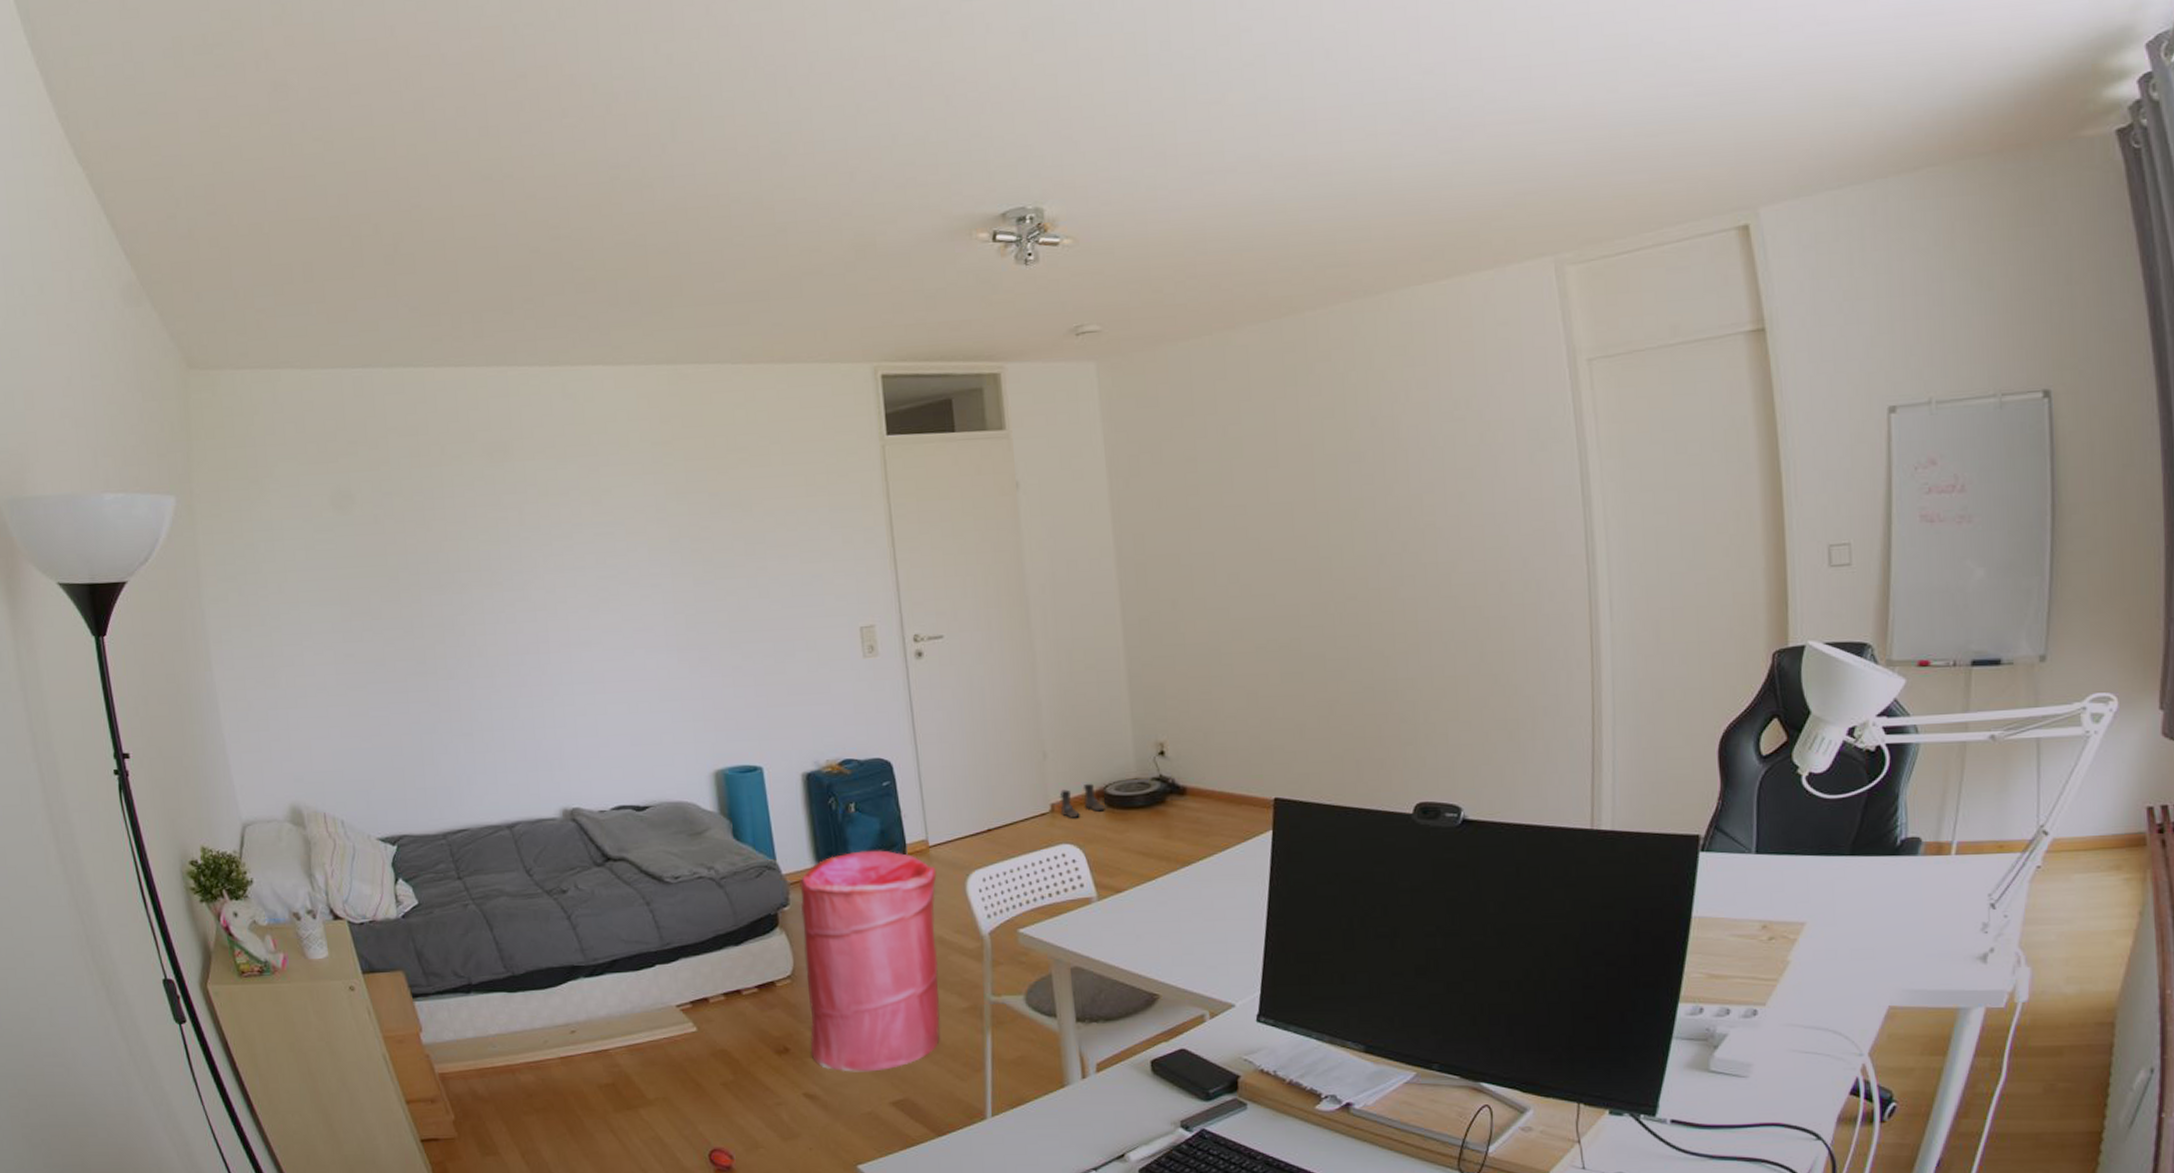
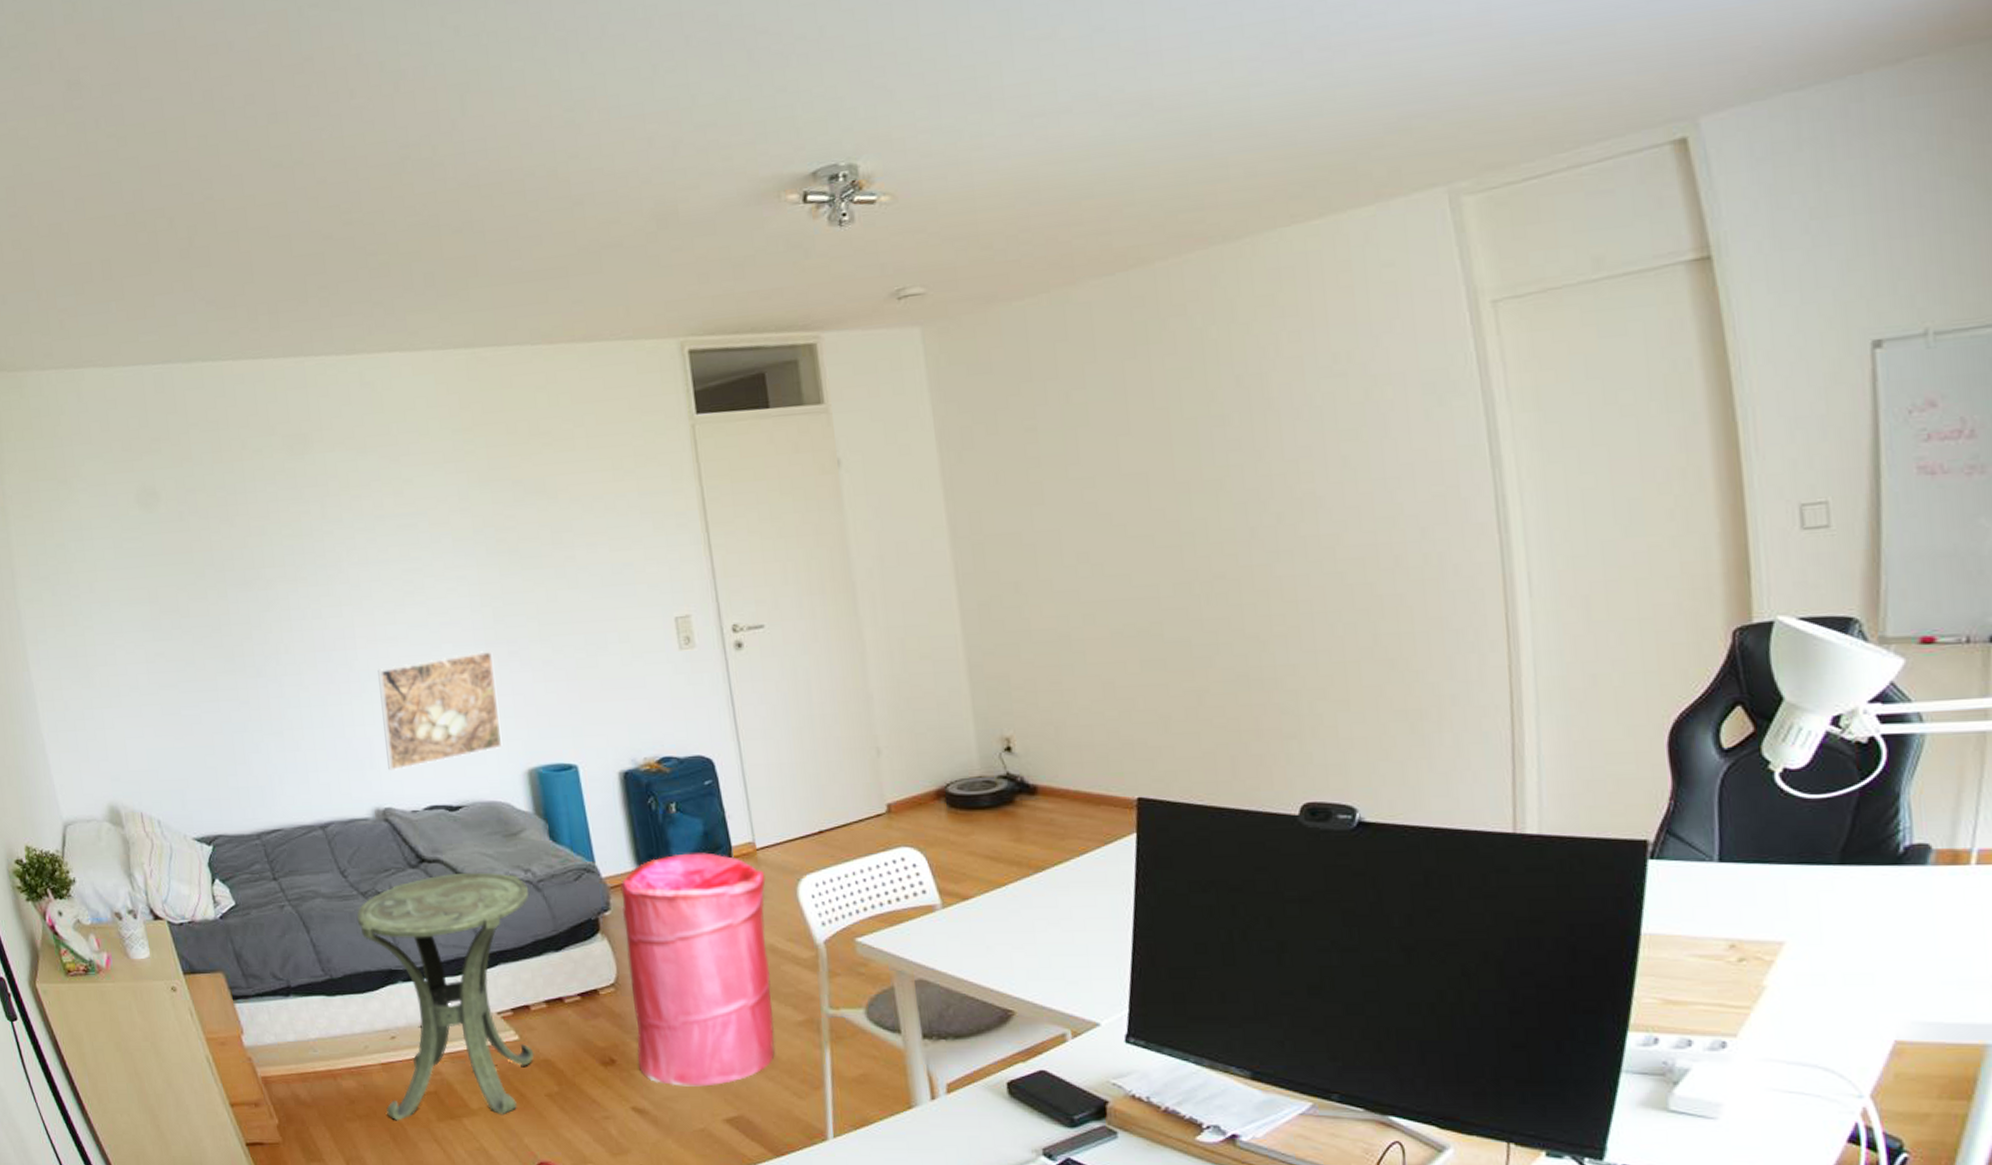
side table: none [540,870,712,1113] -> present [356,872,534,1121]
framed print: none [570,656,691,772] -> present [378,651,503,770]
boots: present [1059,783,1105,819] -> none [896,781,947,821]

